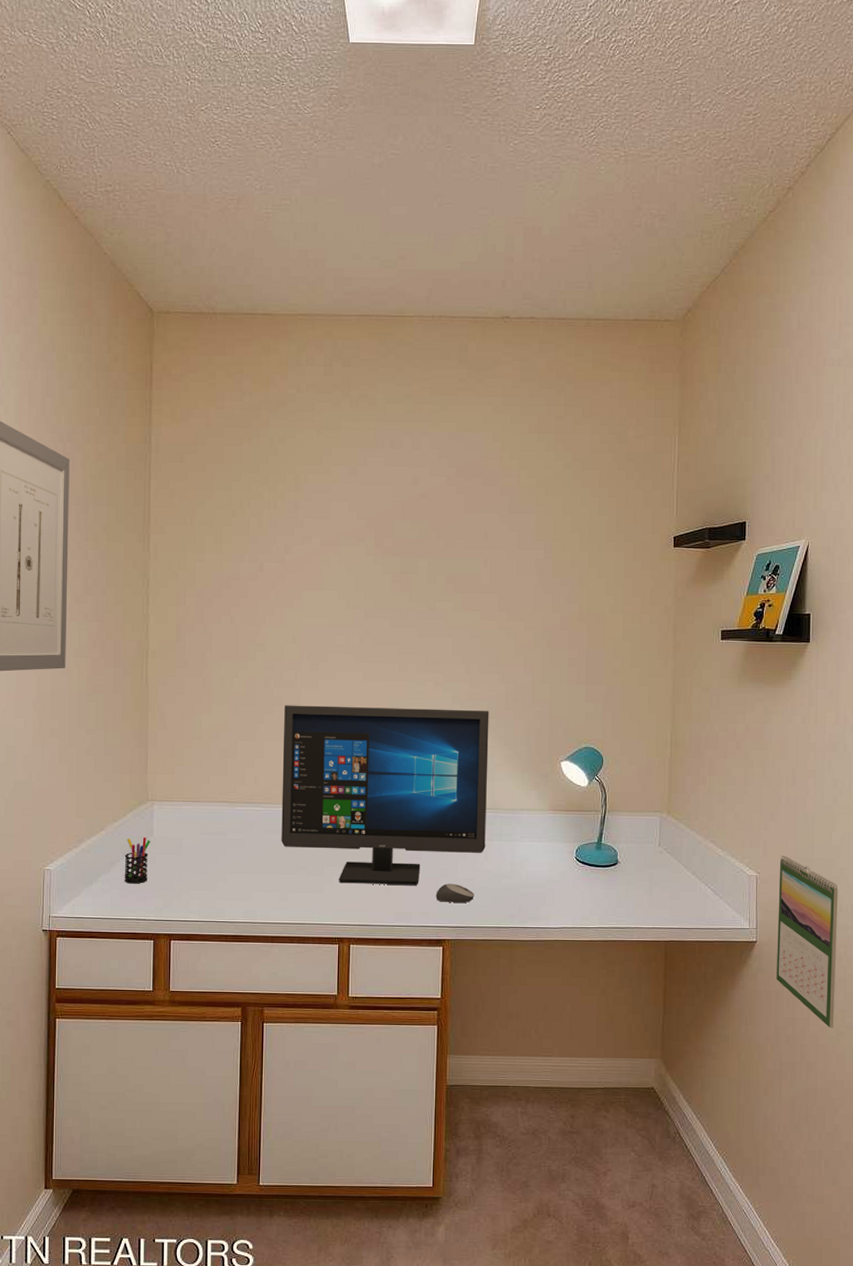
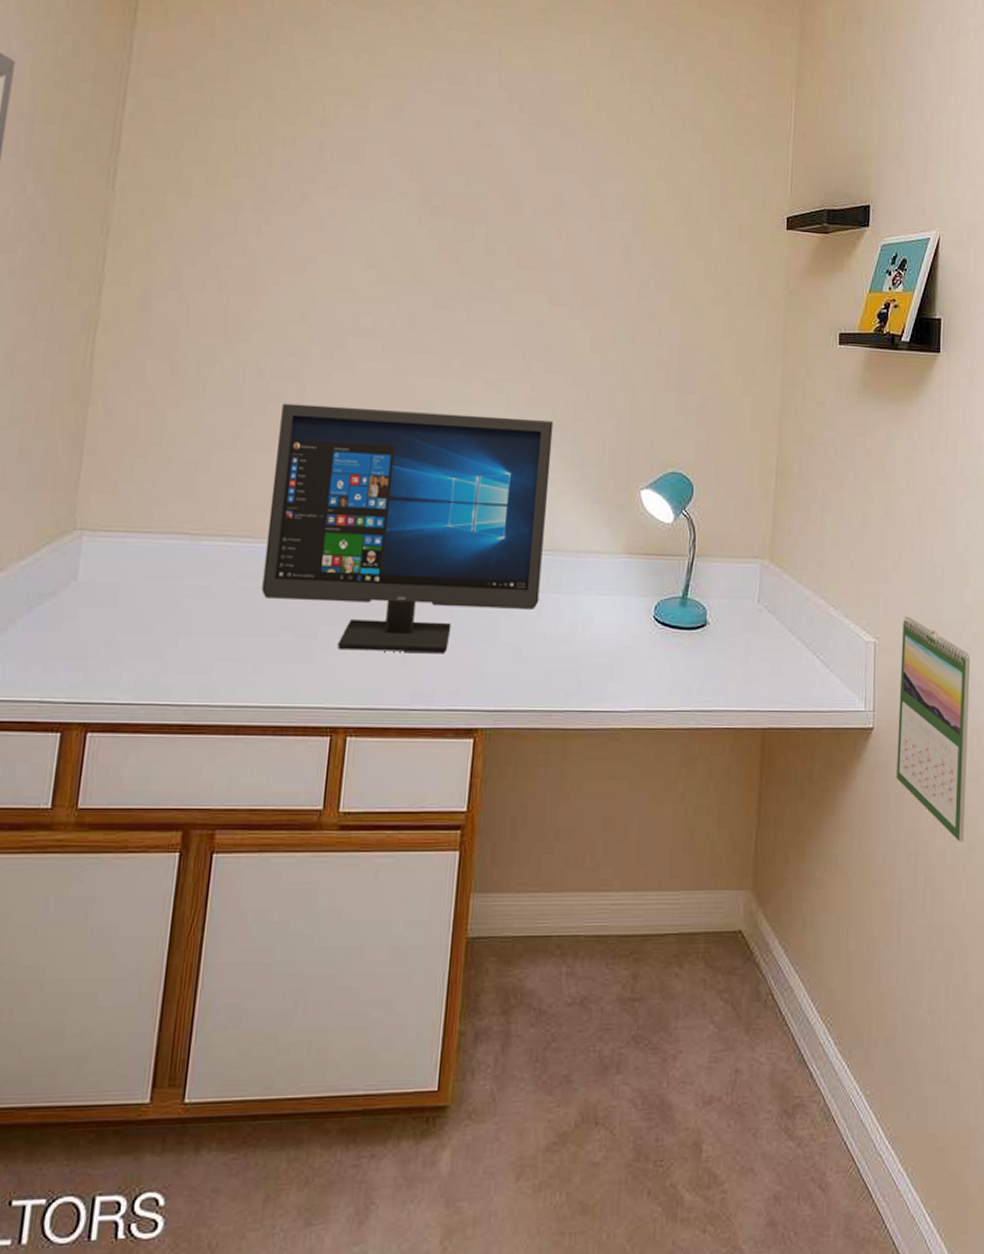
pen holder: present [124,837,151,884] -> none [26,581,73,650]
computer mouse: present [436,883,475,903] -> none [469,650,521,677]

